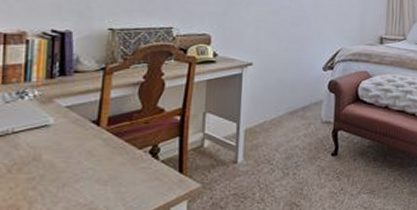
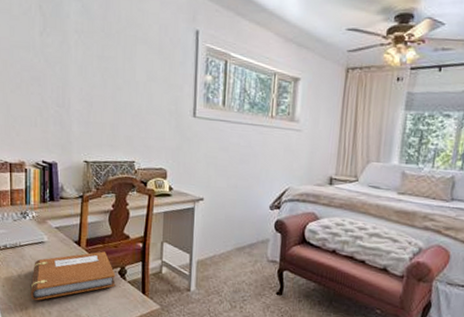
notebook: none [25,129,146,199] -> present [30,251,116,301]

